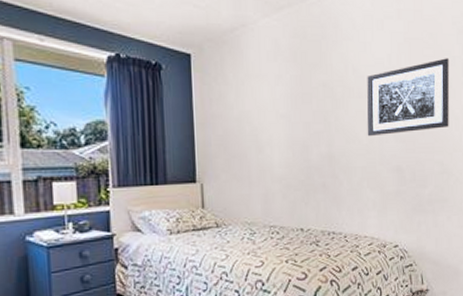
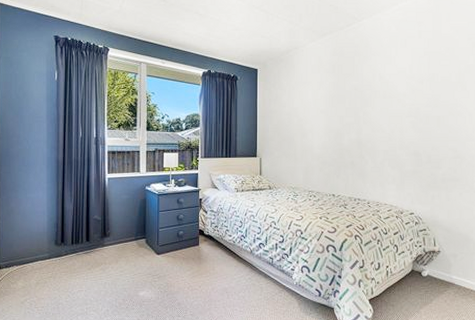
wall art: present [367,58,450,137] -> none [389,67,465,128]

